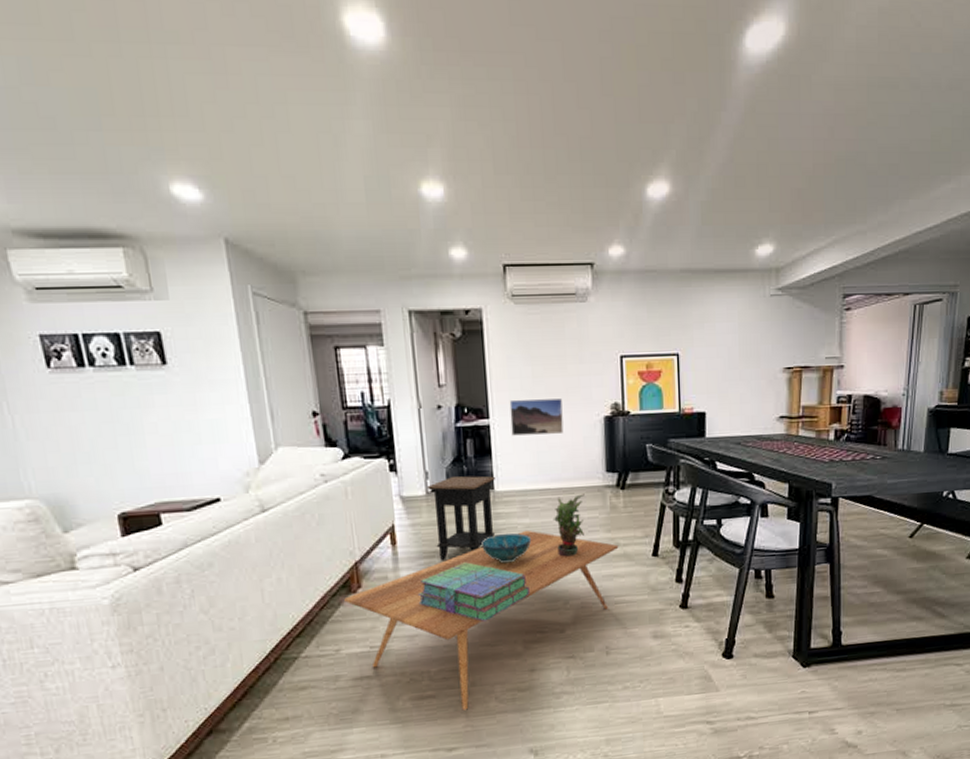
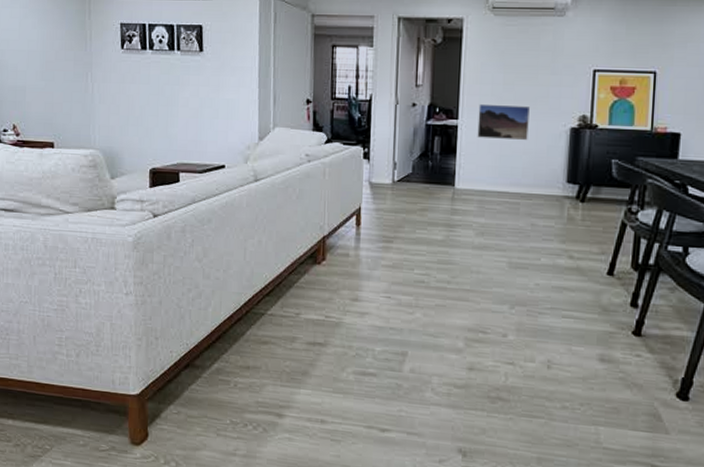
coffee table: present [344,530,619,711] -> none [310,229,572,395]
stack of books: present [417,562,530,623] -> none [372,251,477,313]
side table: present [426,476,496,561] -> none [393,170,458,248]
decorative bowl: present [480,533,532,564] -> none [435,229,485,259]
potted plant: present [553,494,585,557] -> none [508,201,542,262]

